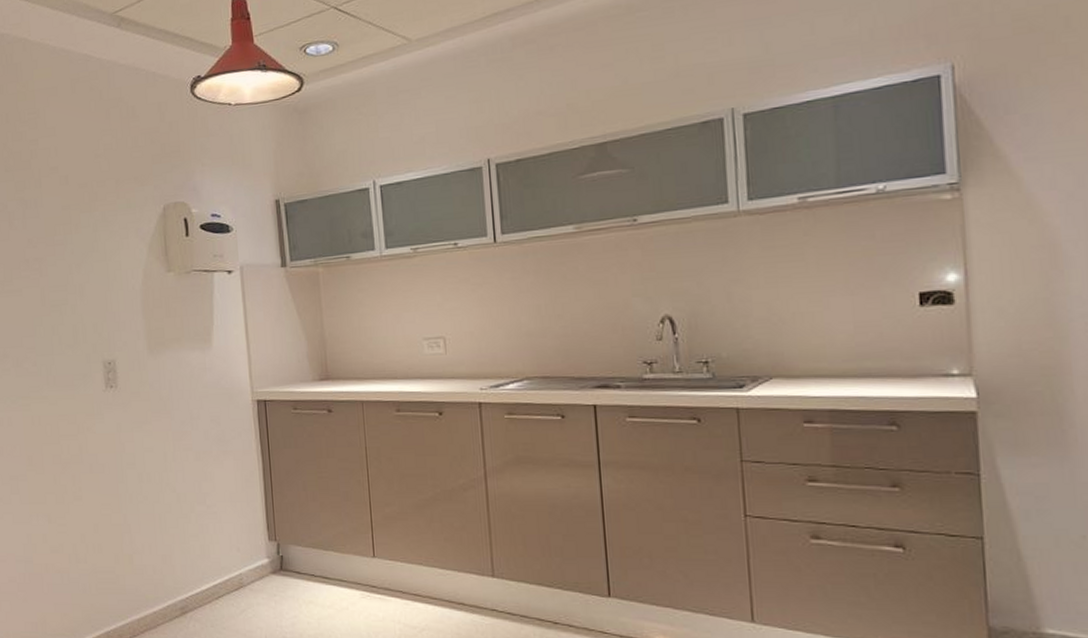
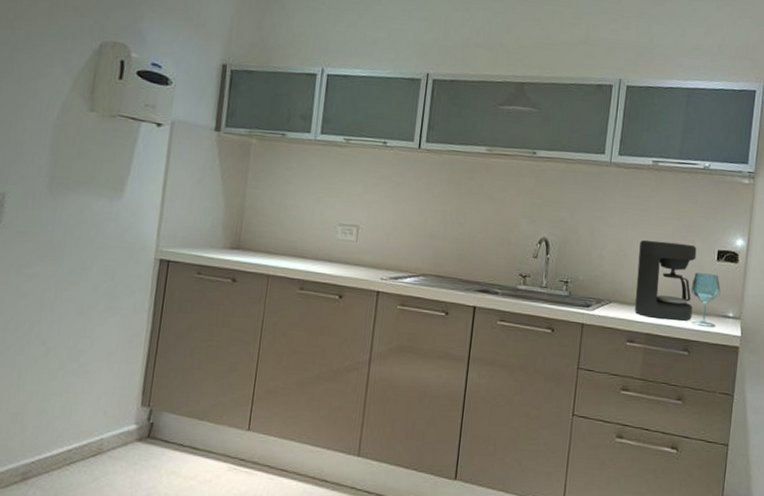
coffee maker: none [799,291,895,391] -> present [635,240,697,321]
wine glass: none [886,324,935,393] -> present [691,272,721,328]

